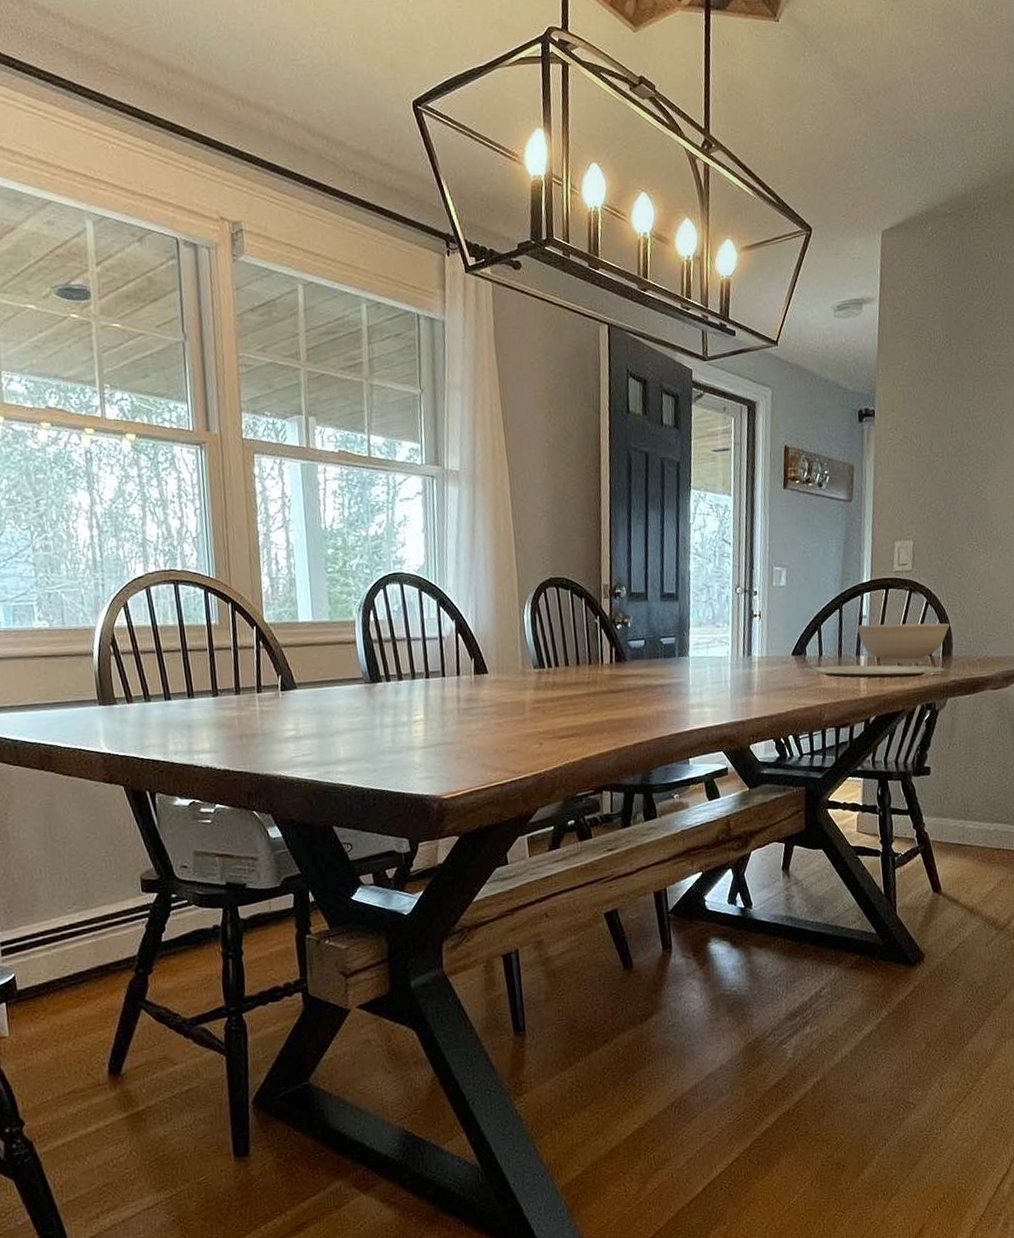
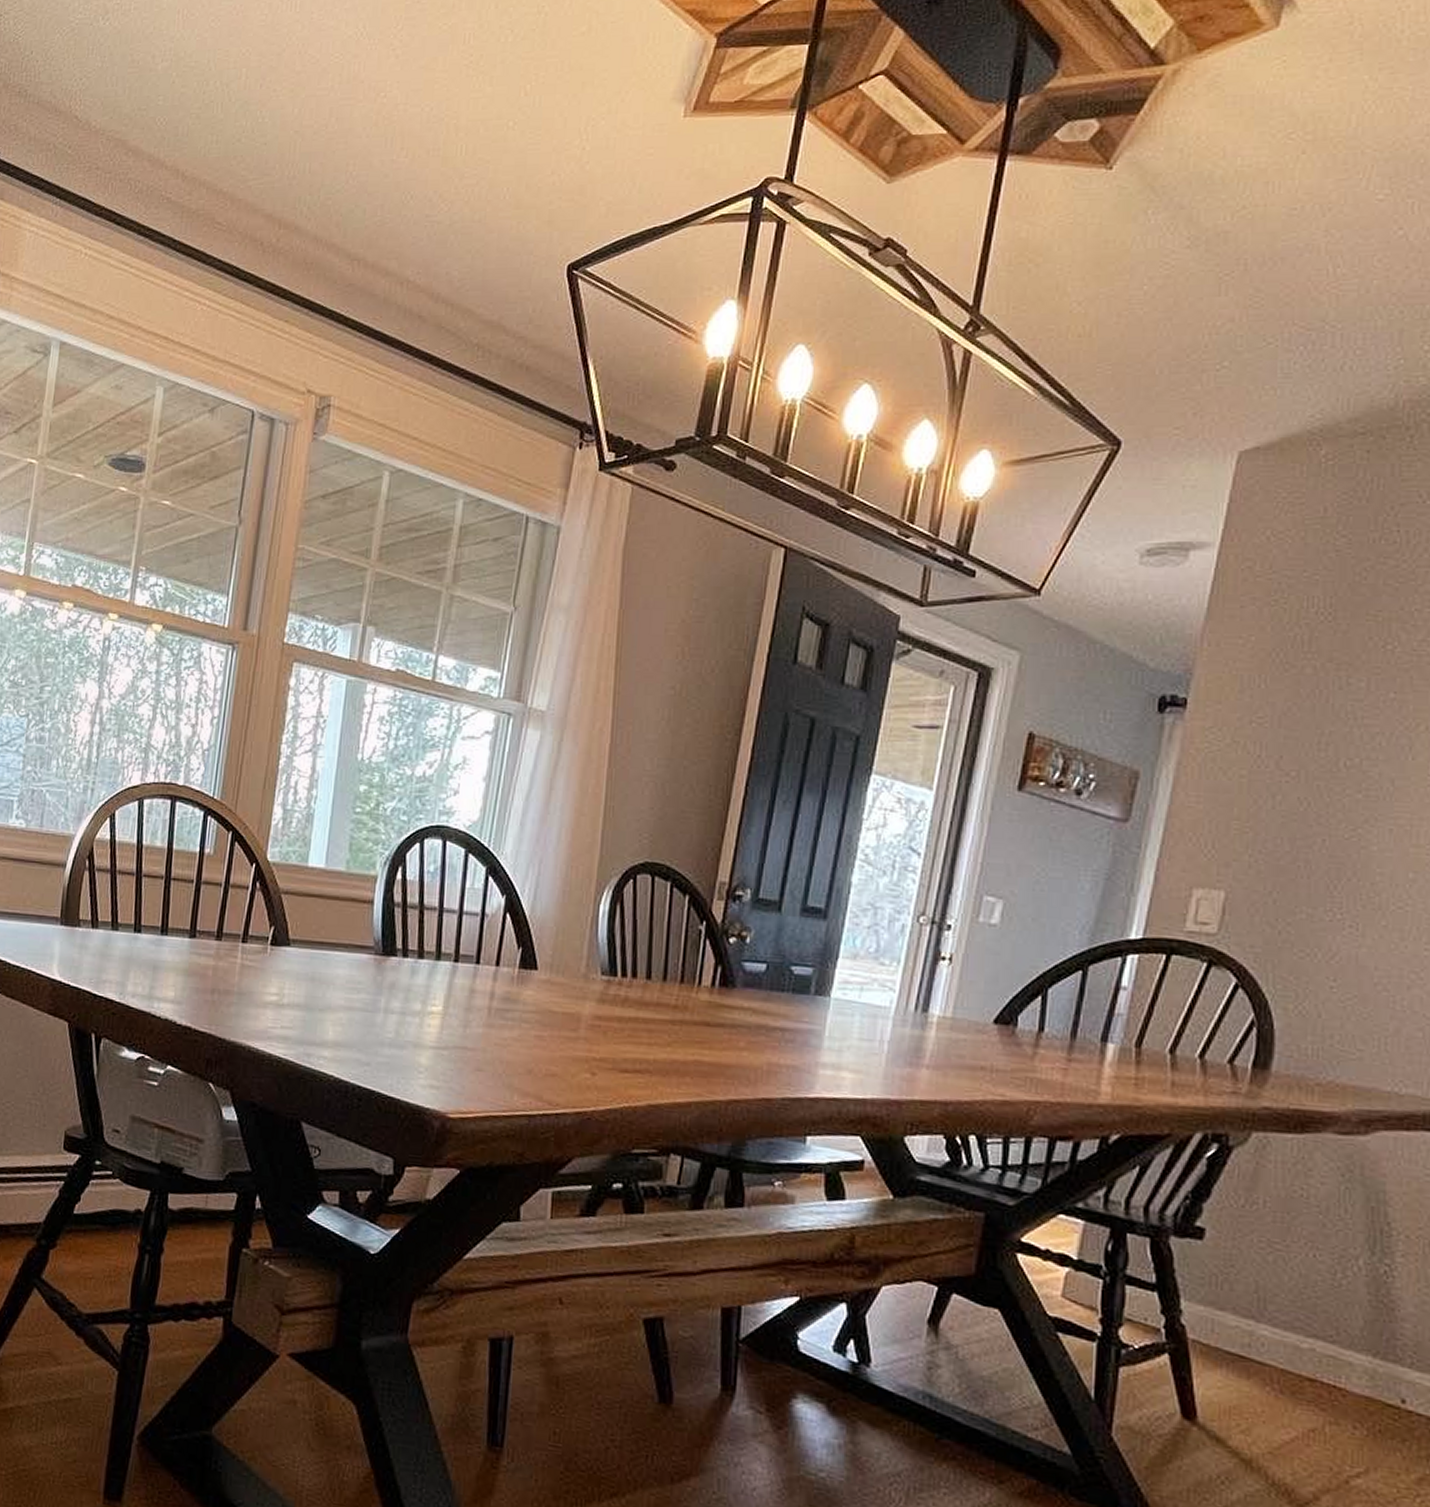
plate: present [799,665,945,679] -> none [1002,1043,1254,1091]
bowl: present [856,623,950,665] -> none [1108,998,1274,1071]

